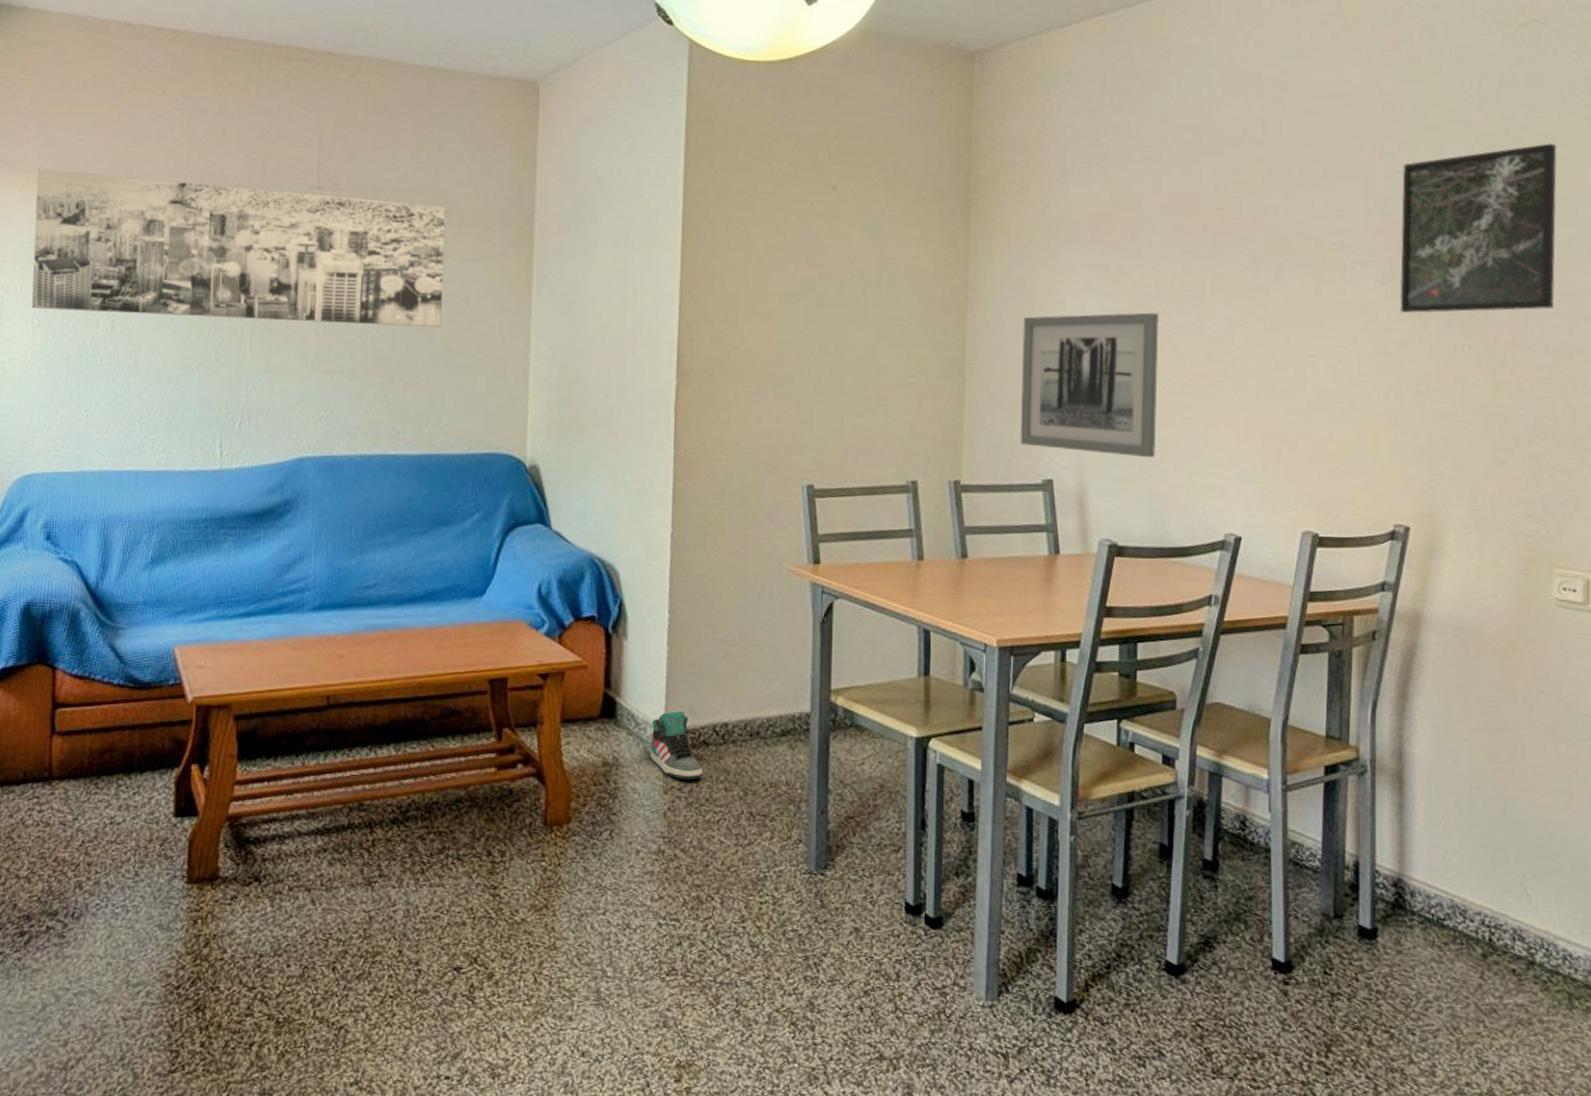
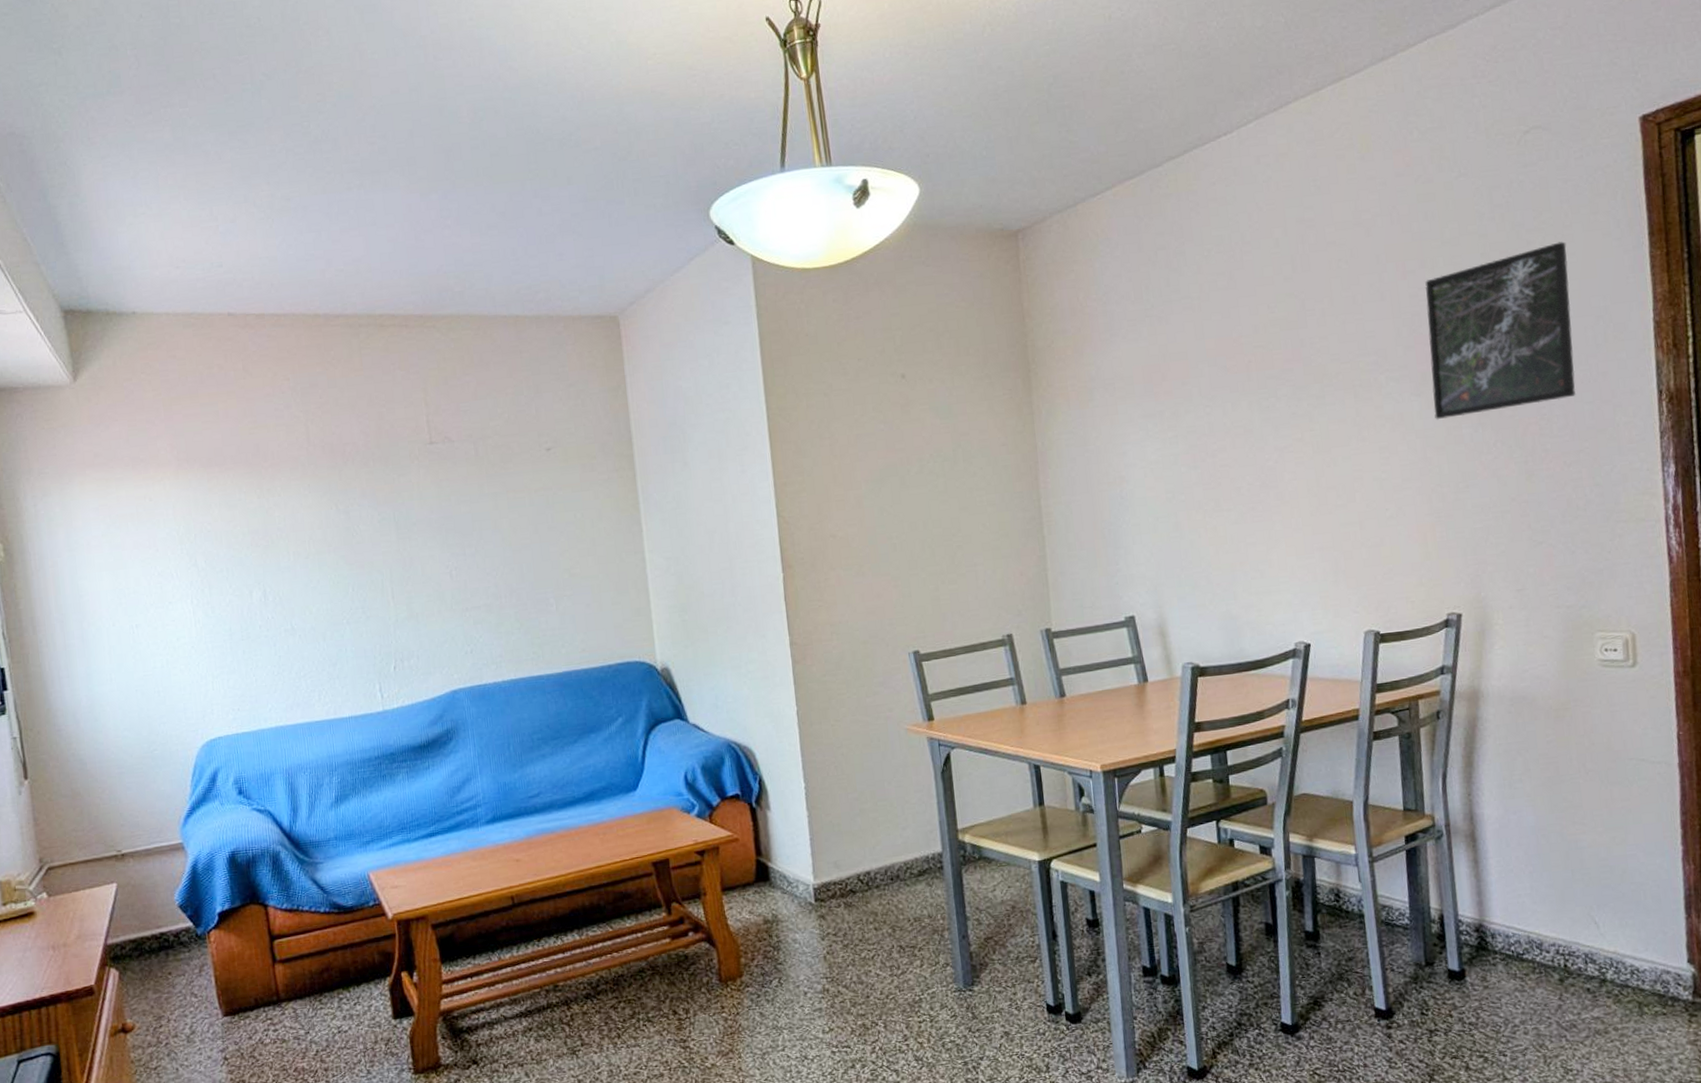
wall art: present [31,168,446,327] -> none [172,443,563,589]
sneaker: present [649,710,702,779] -> none [803,866,853,926]
wall art: present [1020,312,1159,458] -> none [1091,450,1225,589]

